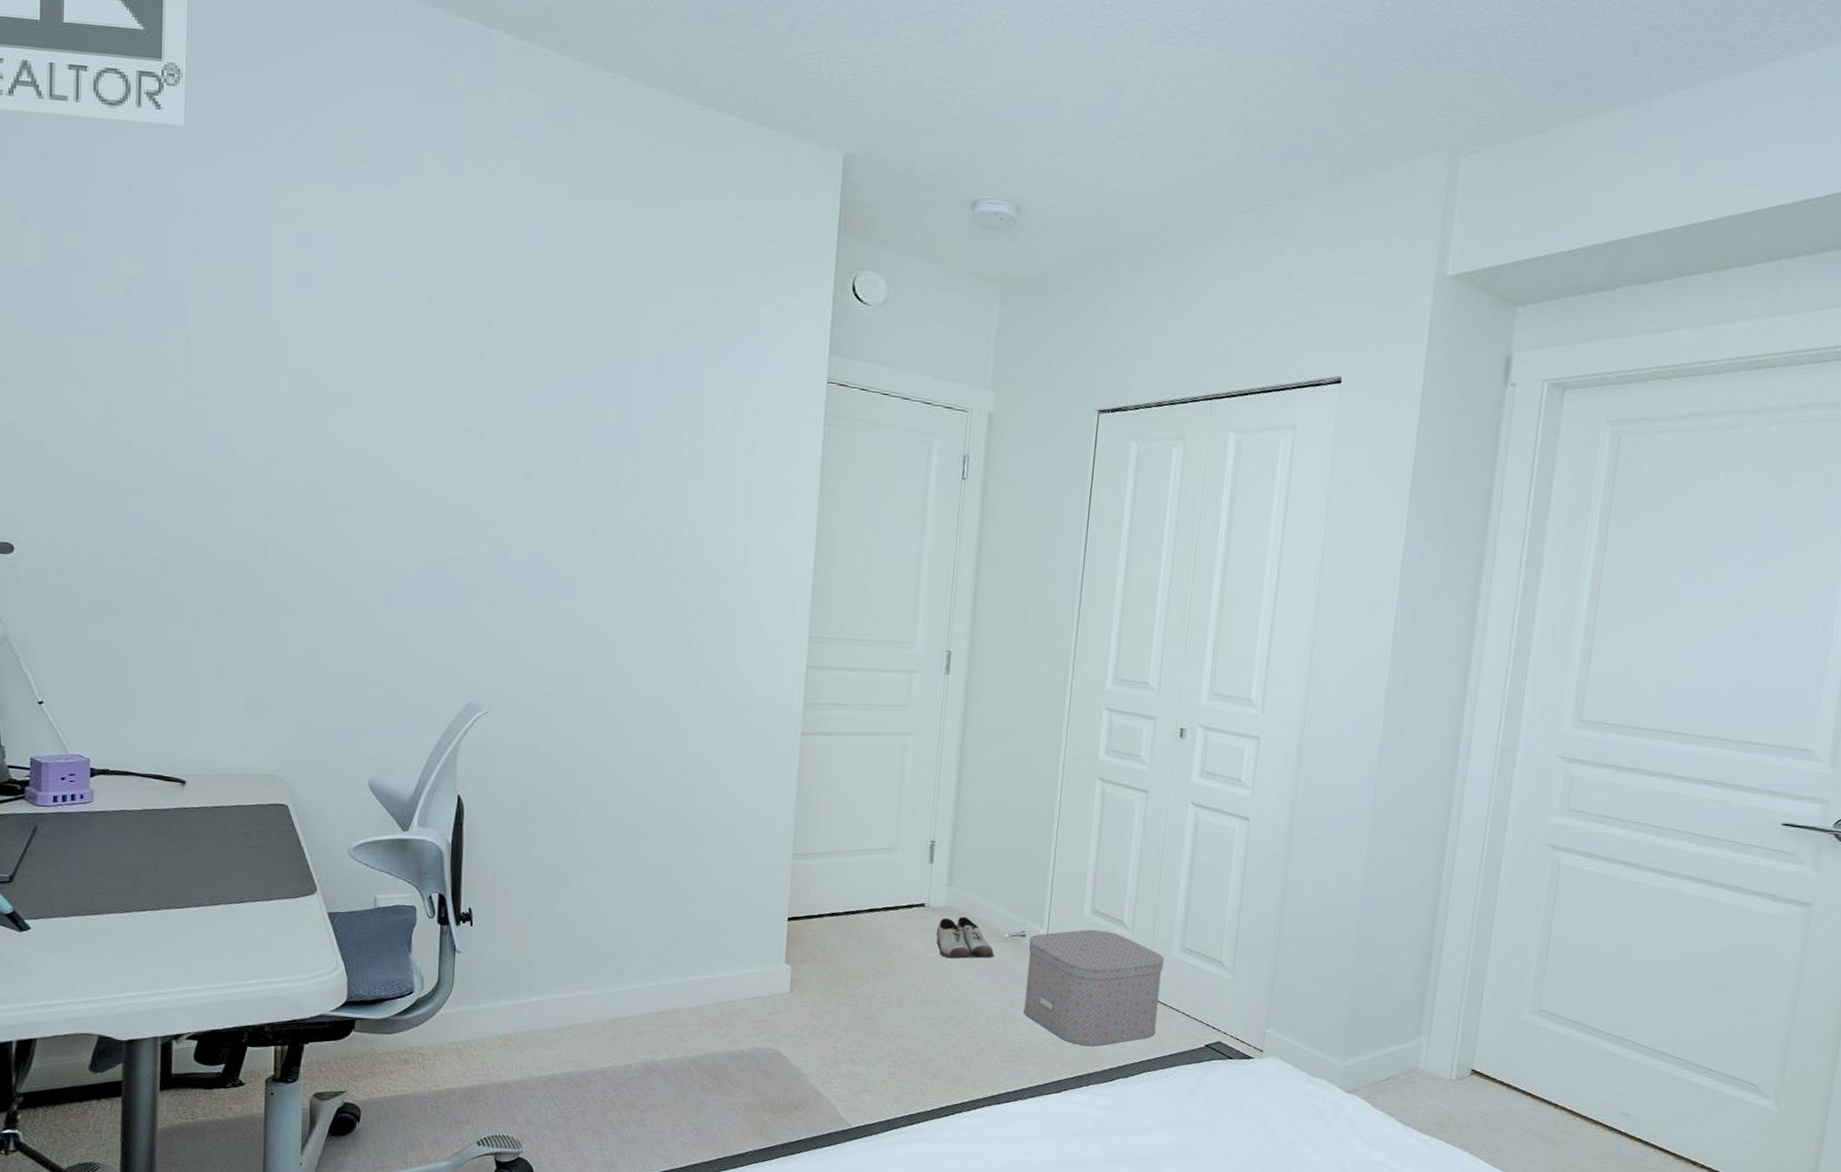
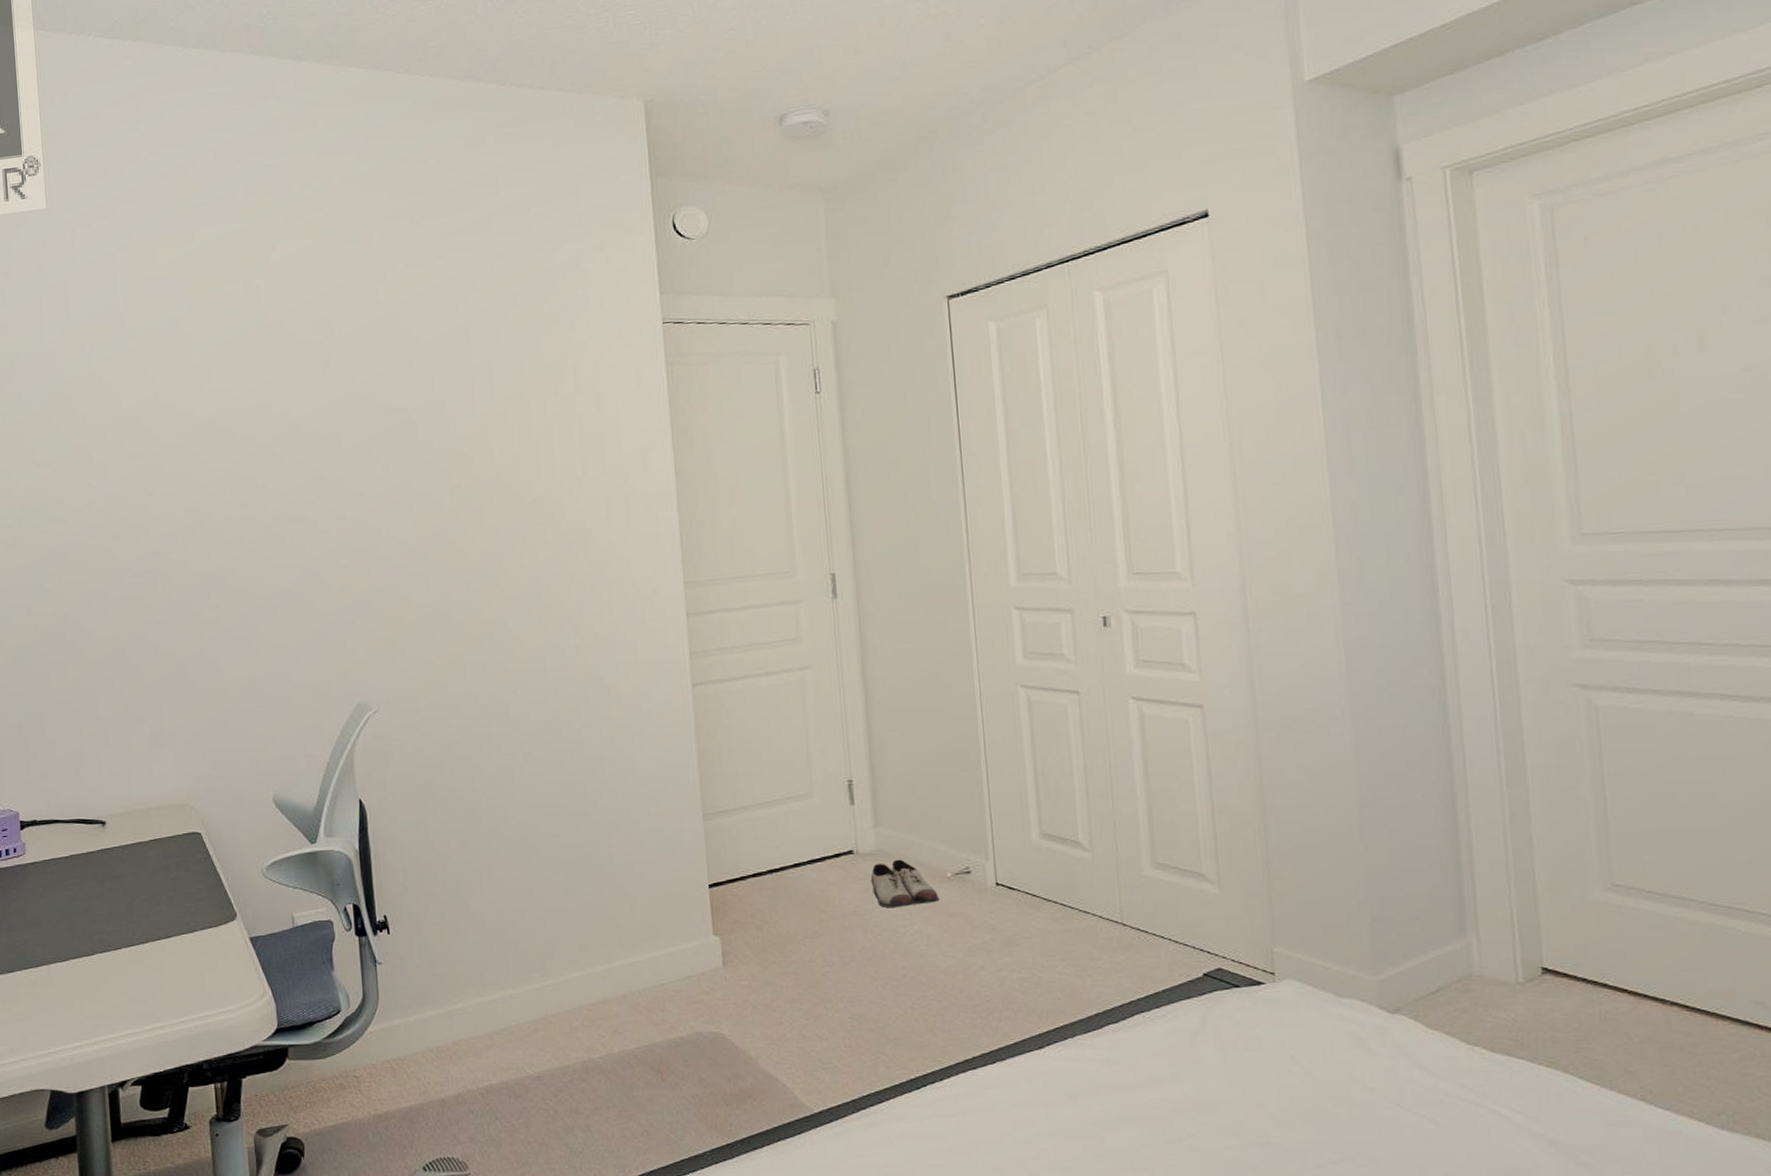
storage box: present [1024,929,1165,1046] -> none [975,855,1141,990]

